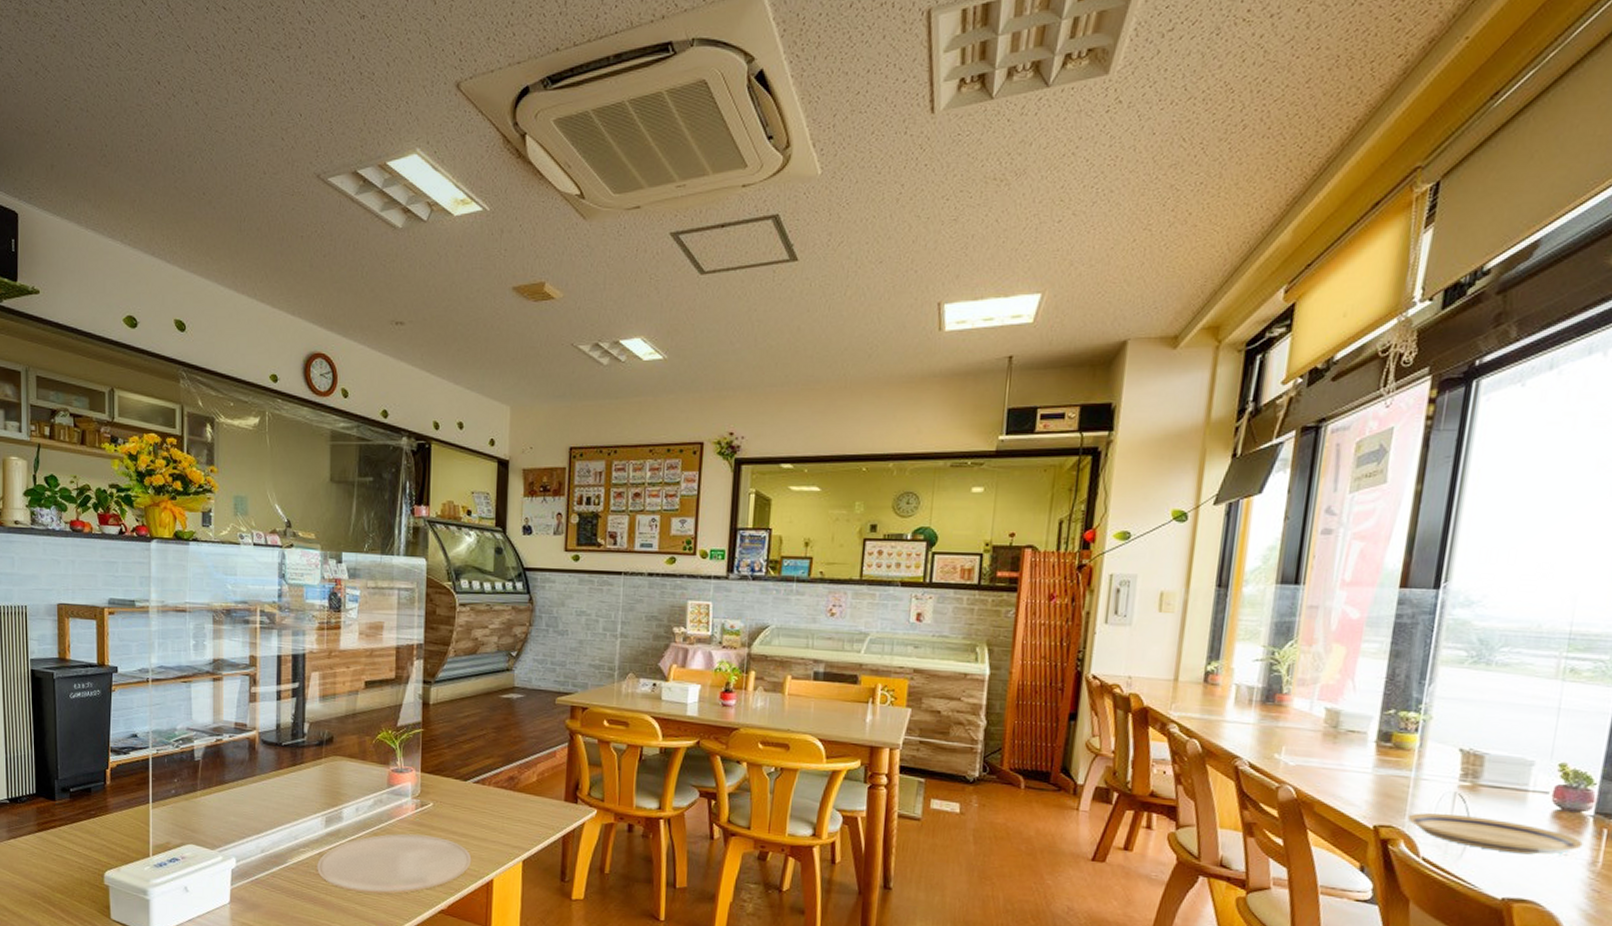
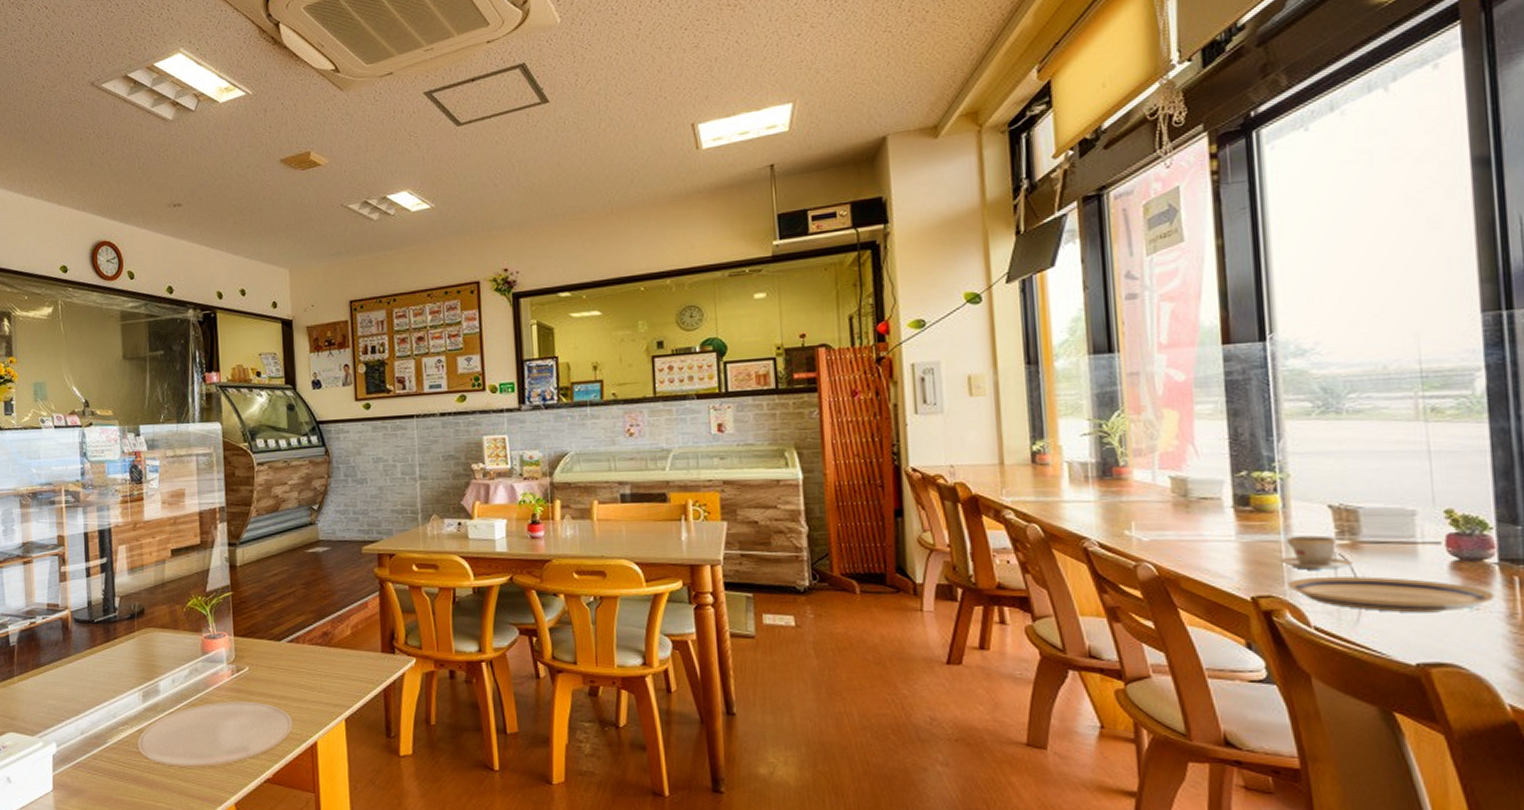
teacup: none [1404,774,1469,809] -> present [1277,535,1353,571]

